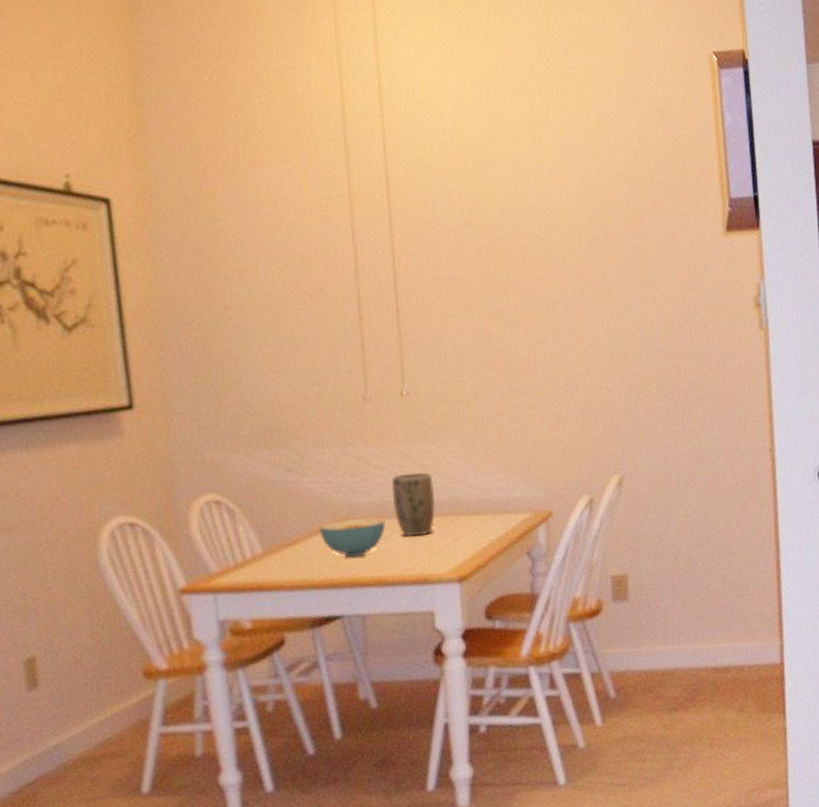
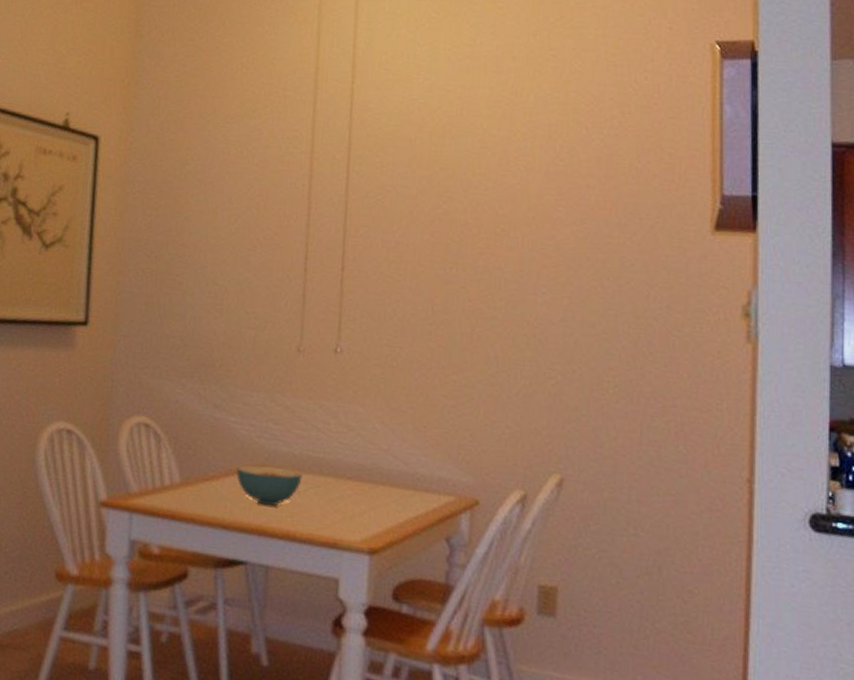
plant pot: present [392,472,436,536] -> none [312,429,356,499]

